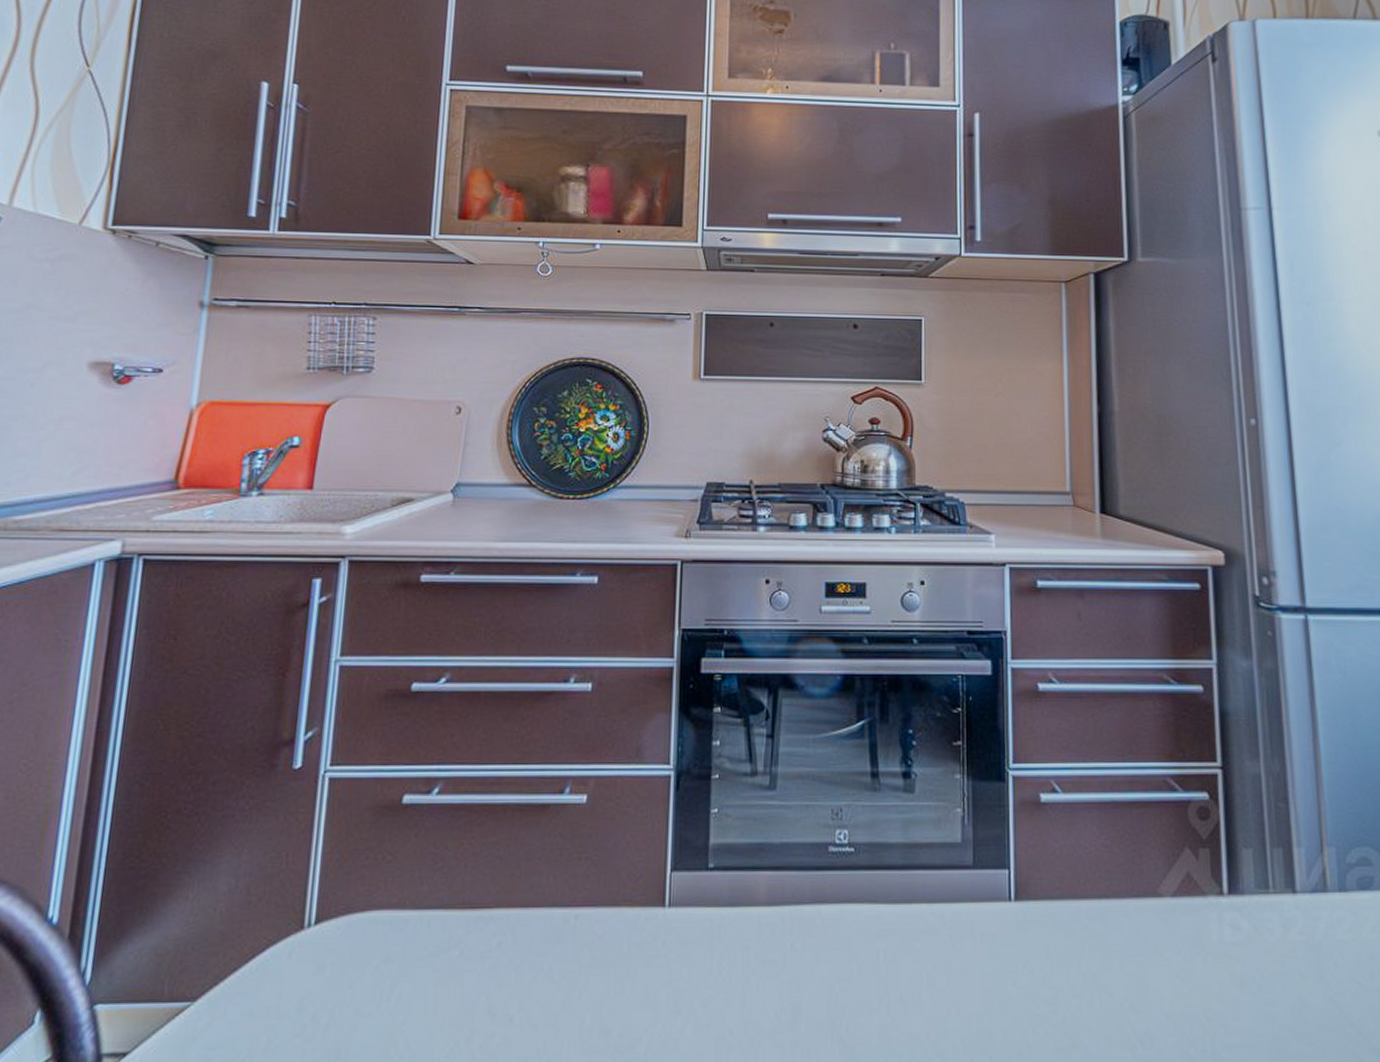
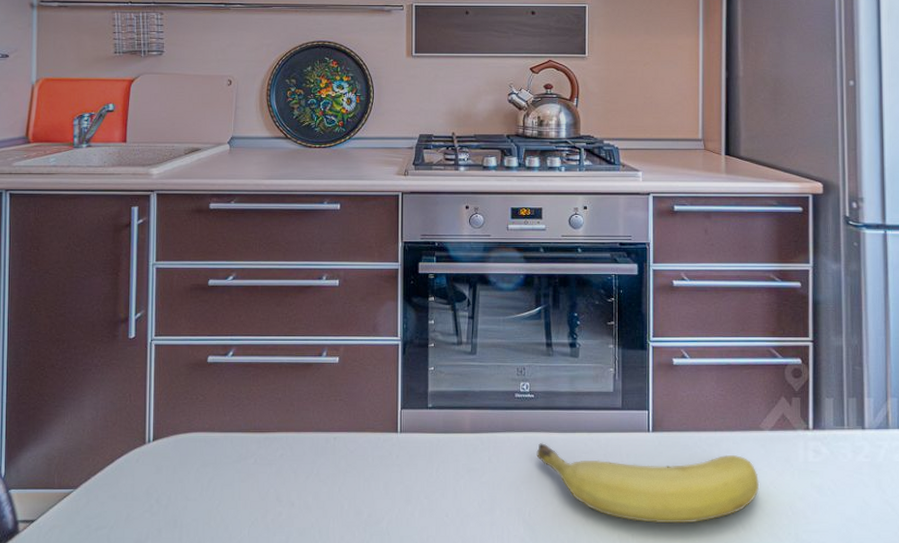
fruit: none [857,920,1161,1039] -> present [536,443,760,524]

